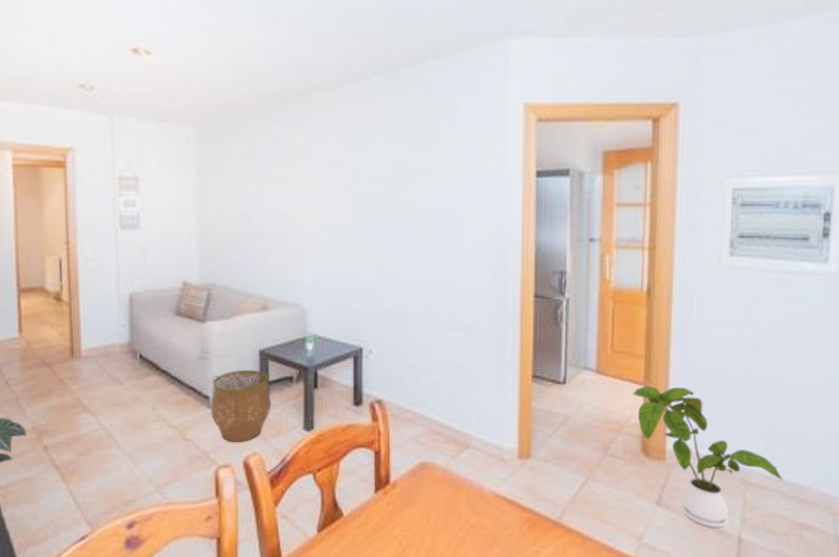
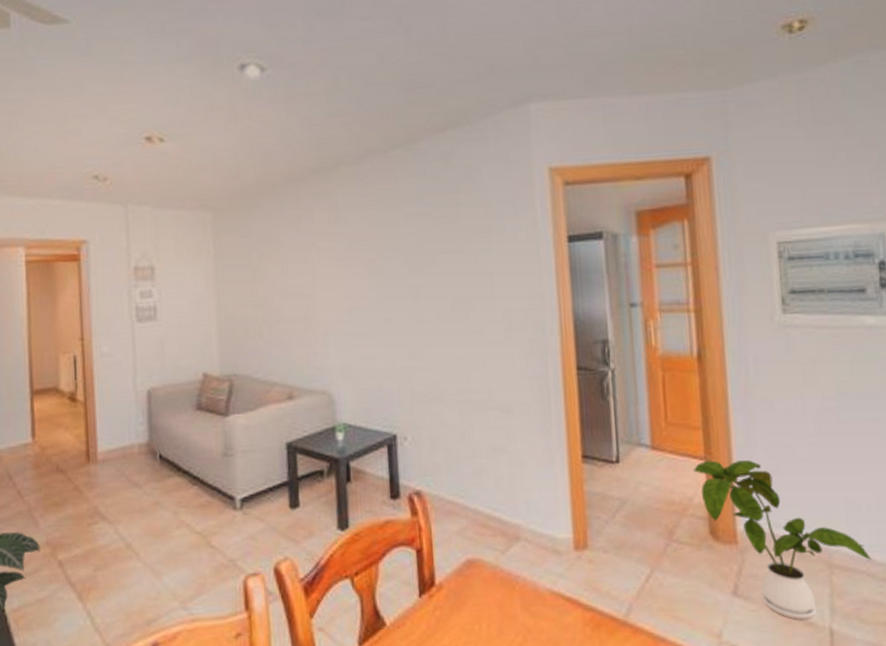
basket: present [211,369,271,443] -> none [237,465,302,548]

